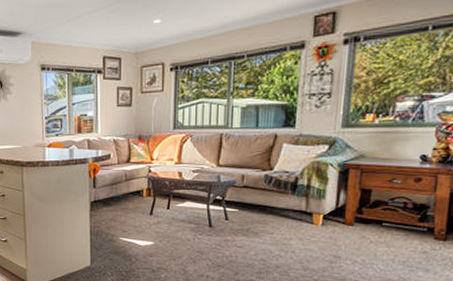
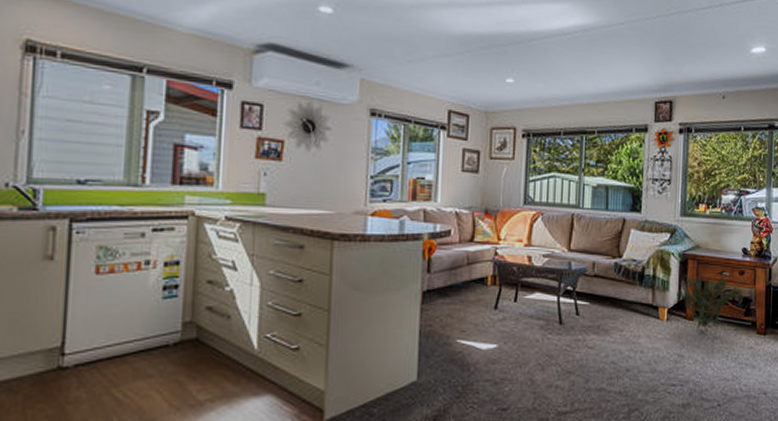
decorative plant: none [334,181,419,235] -> present [676,272,743,331]

